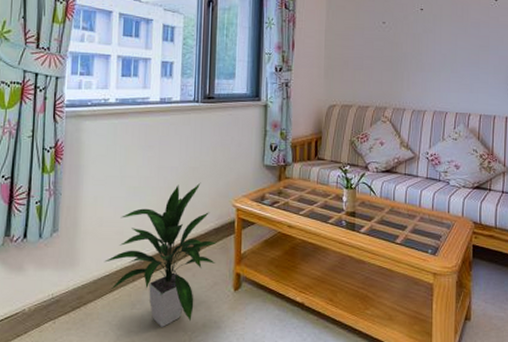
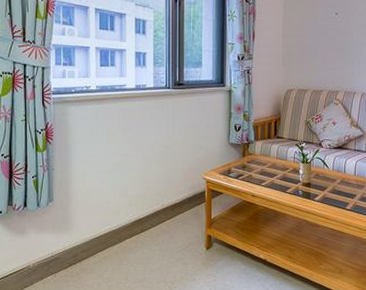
indoor plant: present [104,182,217,327] -> none [94,158,190,279]

